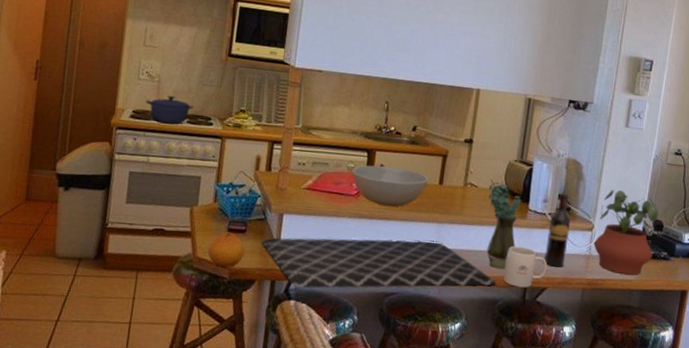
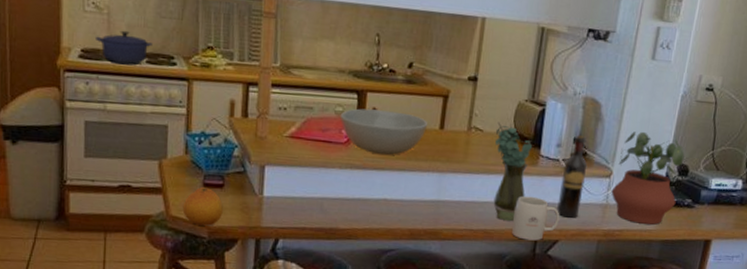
placemat: present [261,237,495,289] -> none [242,191,503,247]

